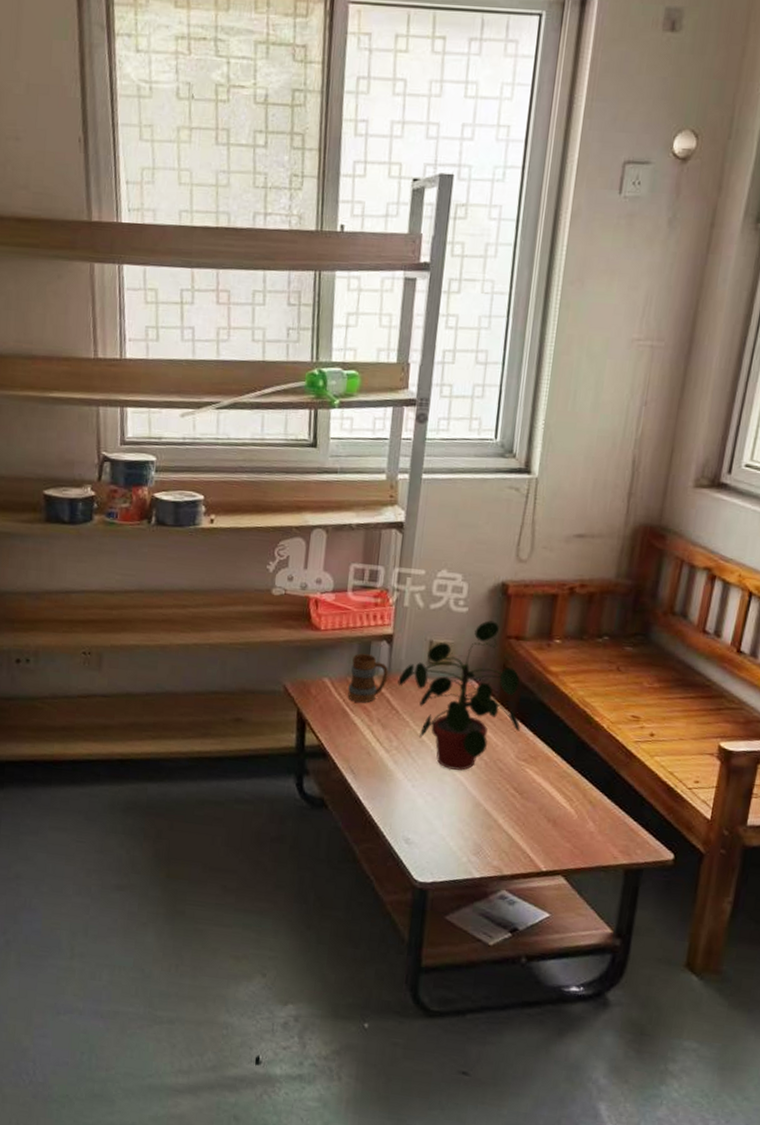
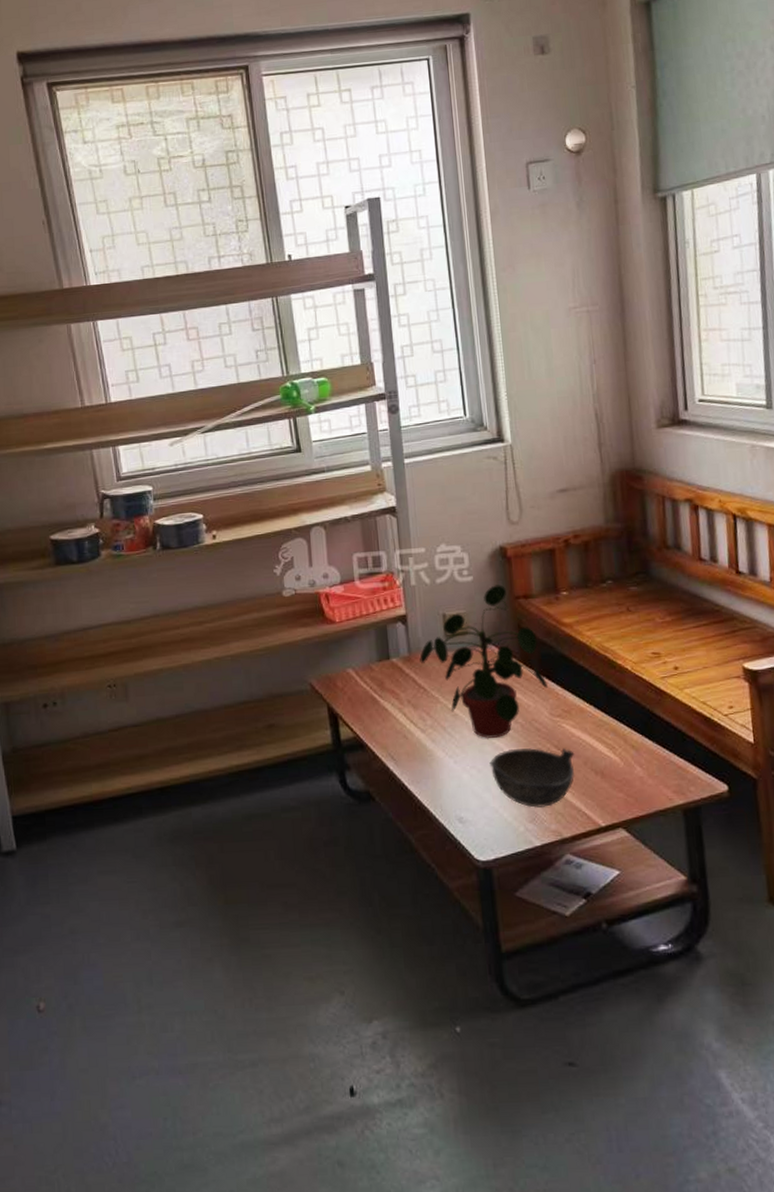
mug: present [348,653,389,703] -> none [371,638,410,688]
bowl: none [446,783,532,844] -> present [489,747,575,808]

